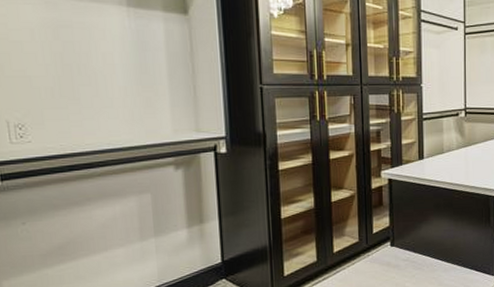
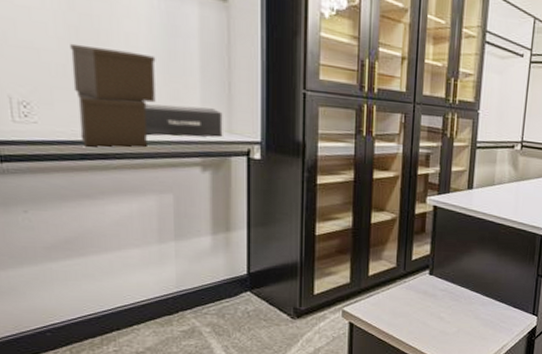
storage box: none [56,68,131,160] -> present [70,43,156,148]
box: none [121,111,192,141] -> present [144,104,223,137]

